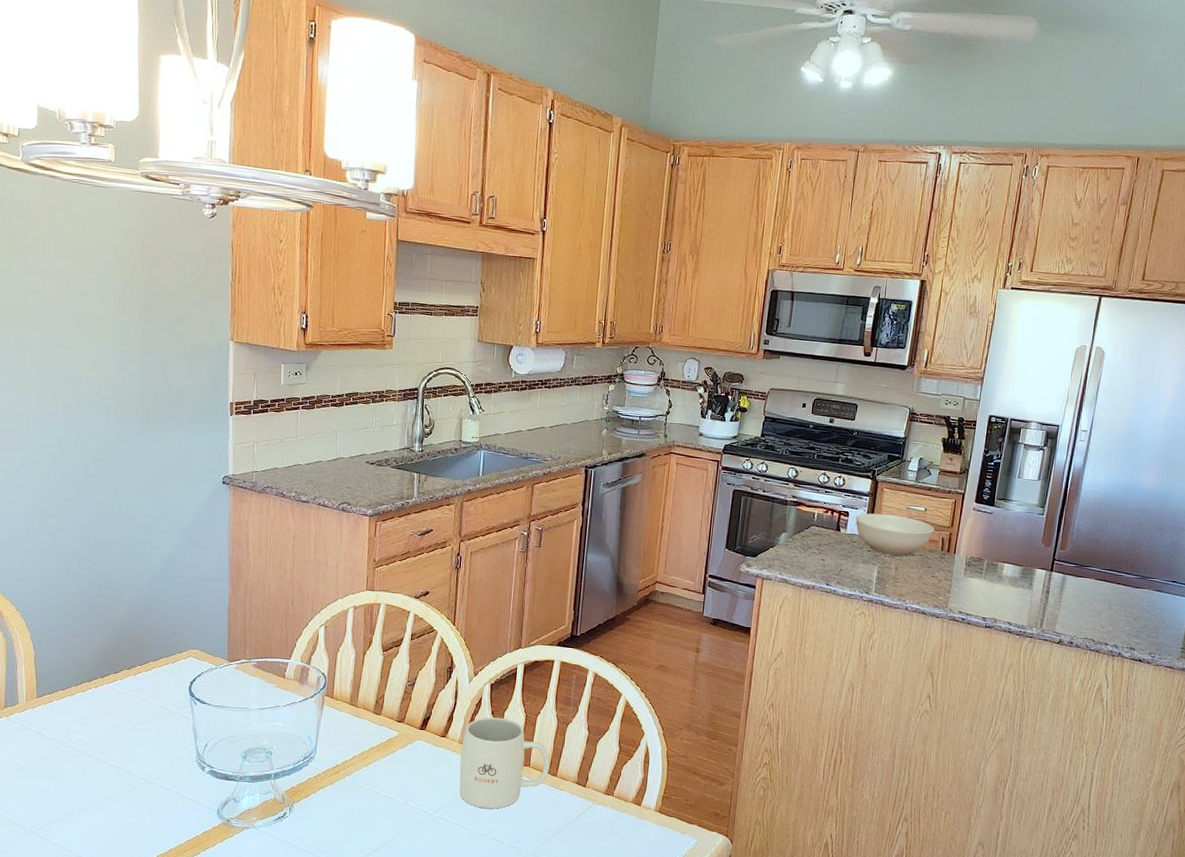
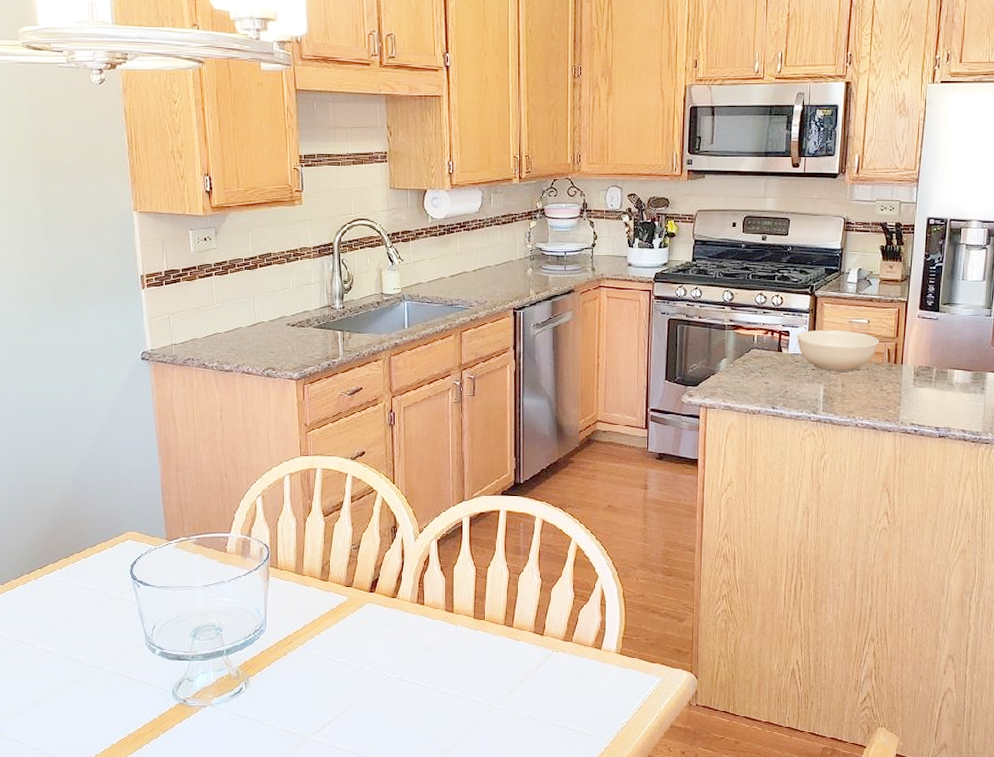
mug: present [459,717,550,809] -> none [413,573,505,666]

